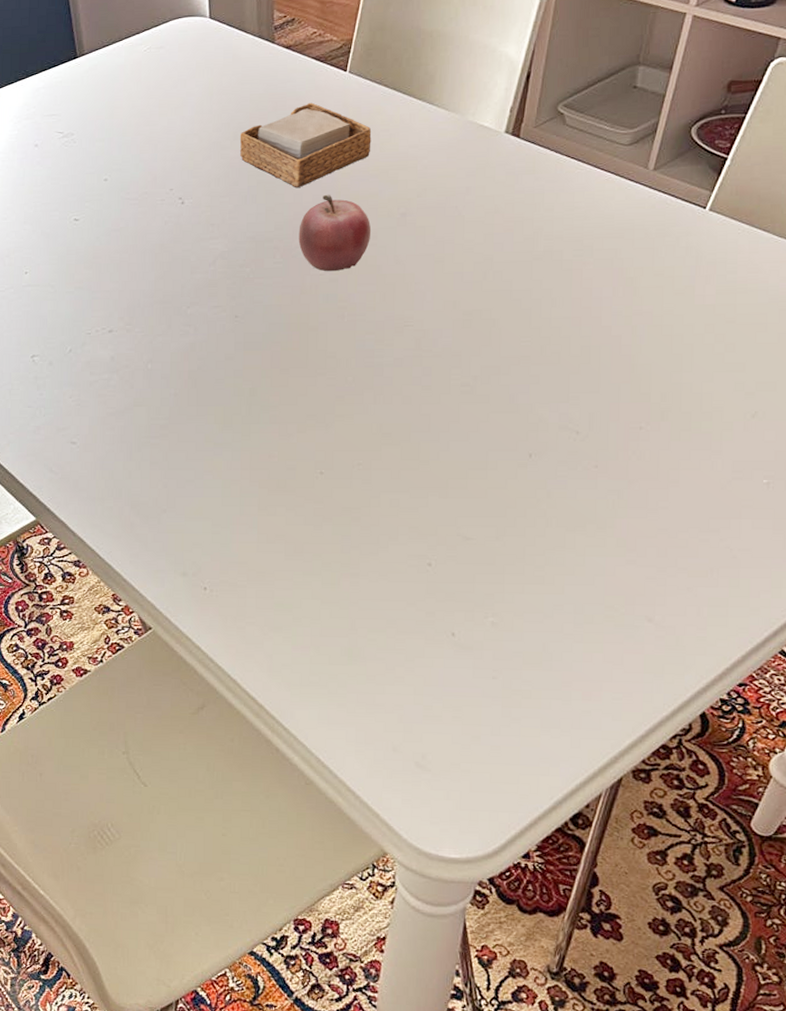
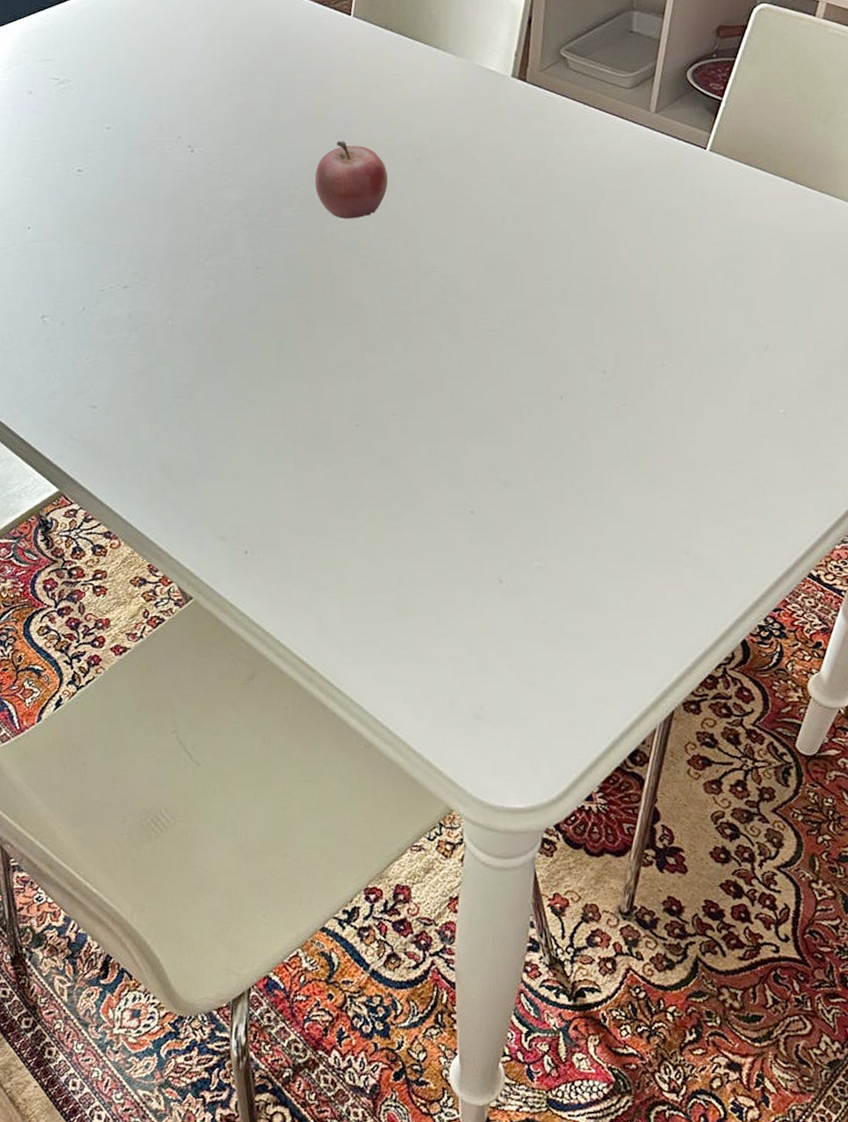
napkin holder: present [239,102,372,187] -> none [247,47,381,134]

